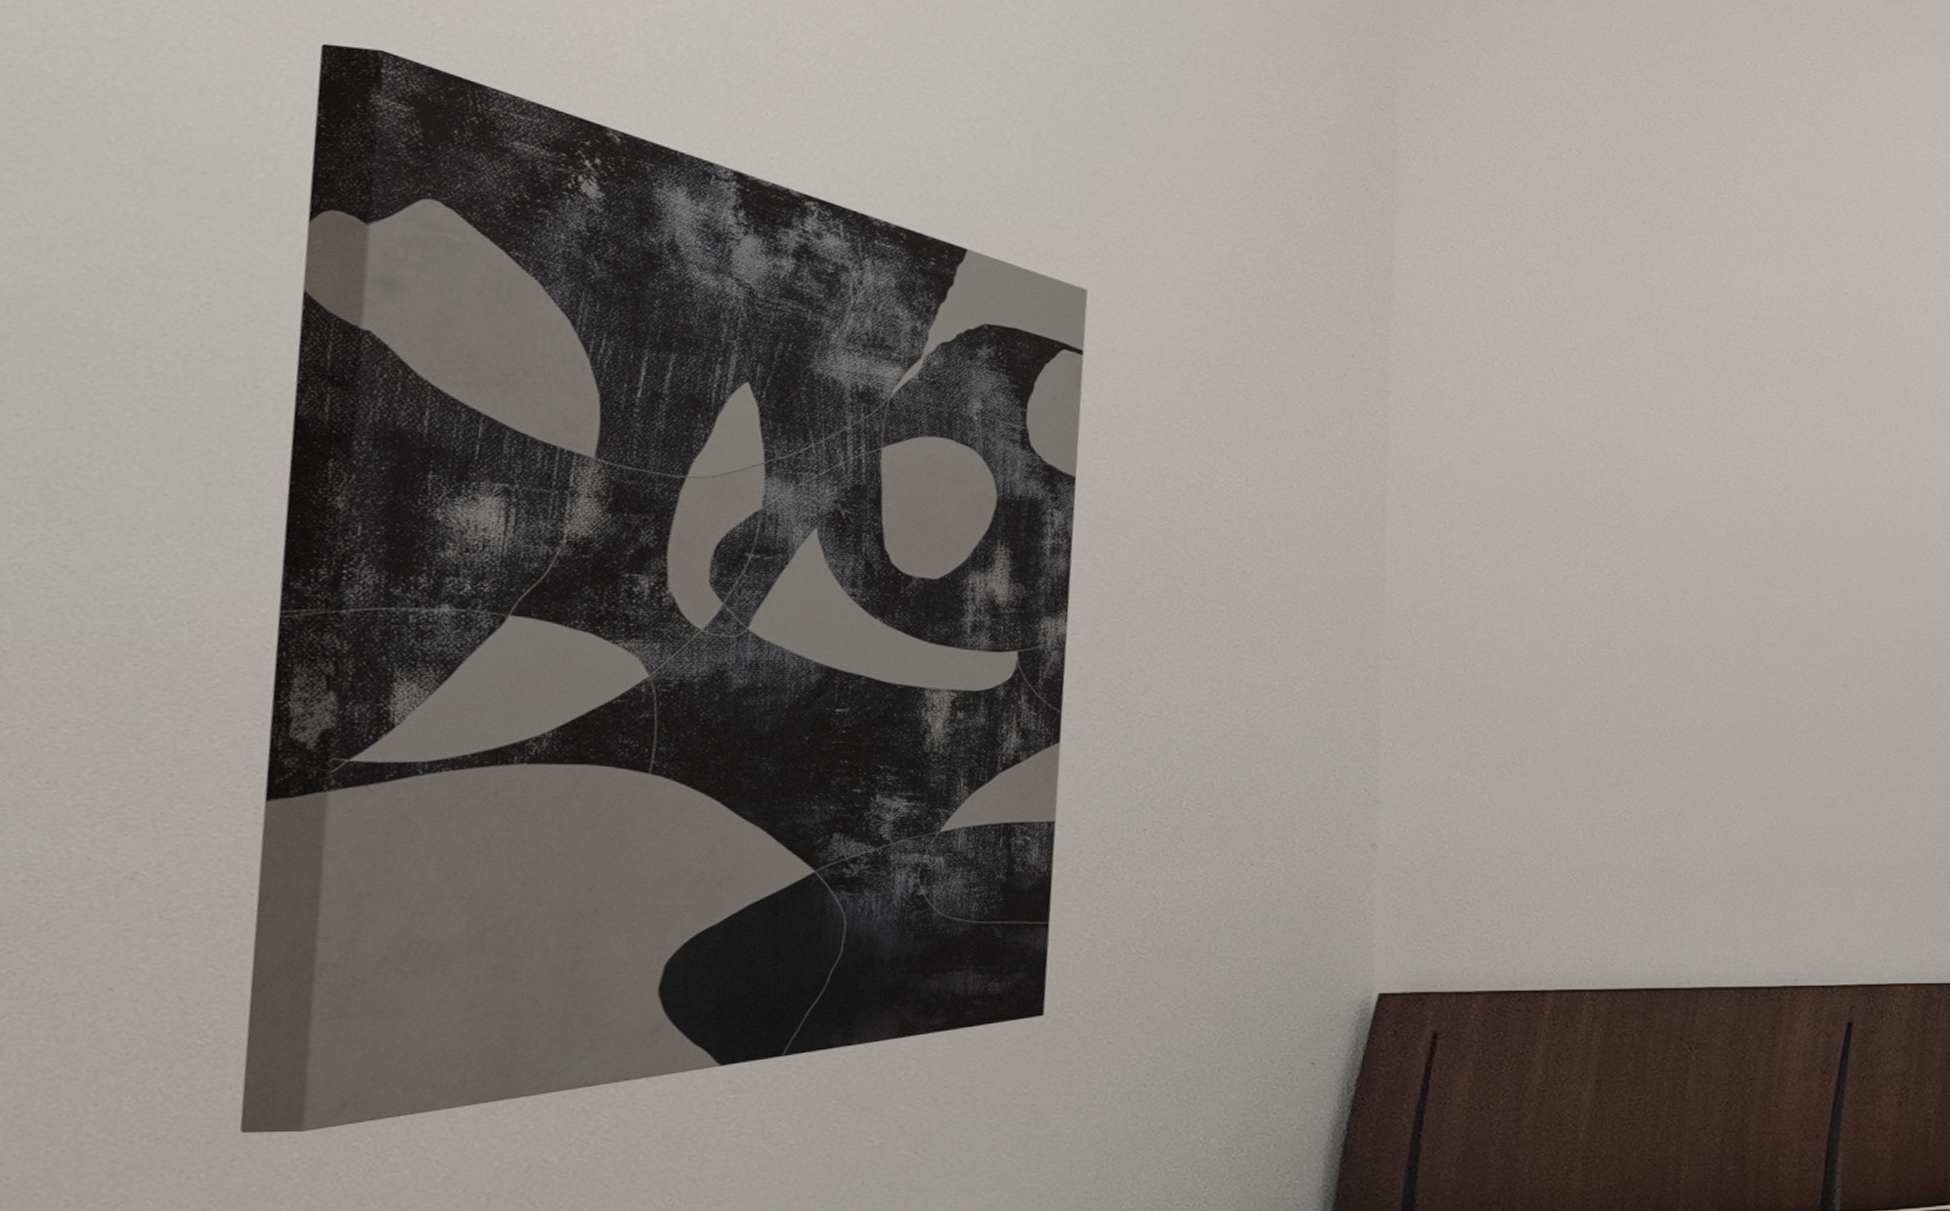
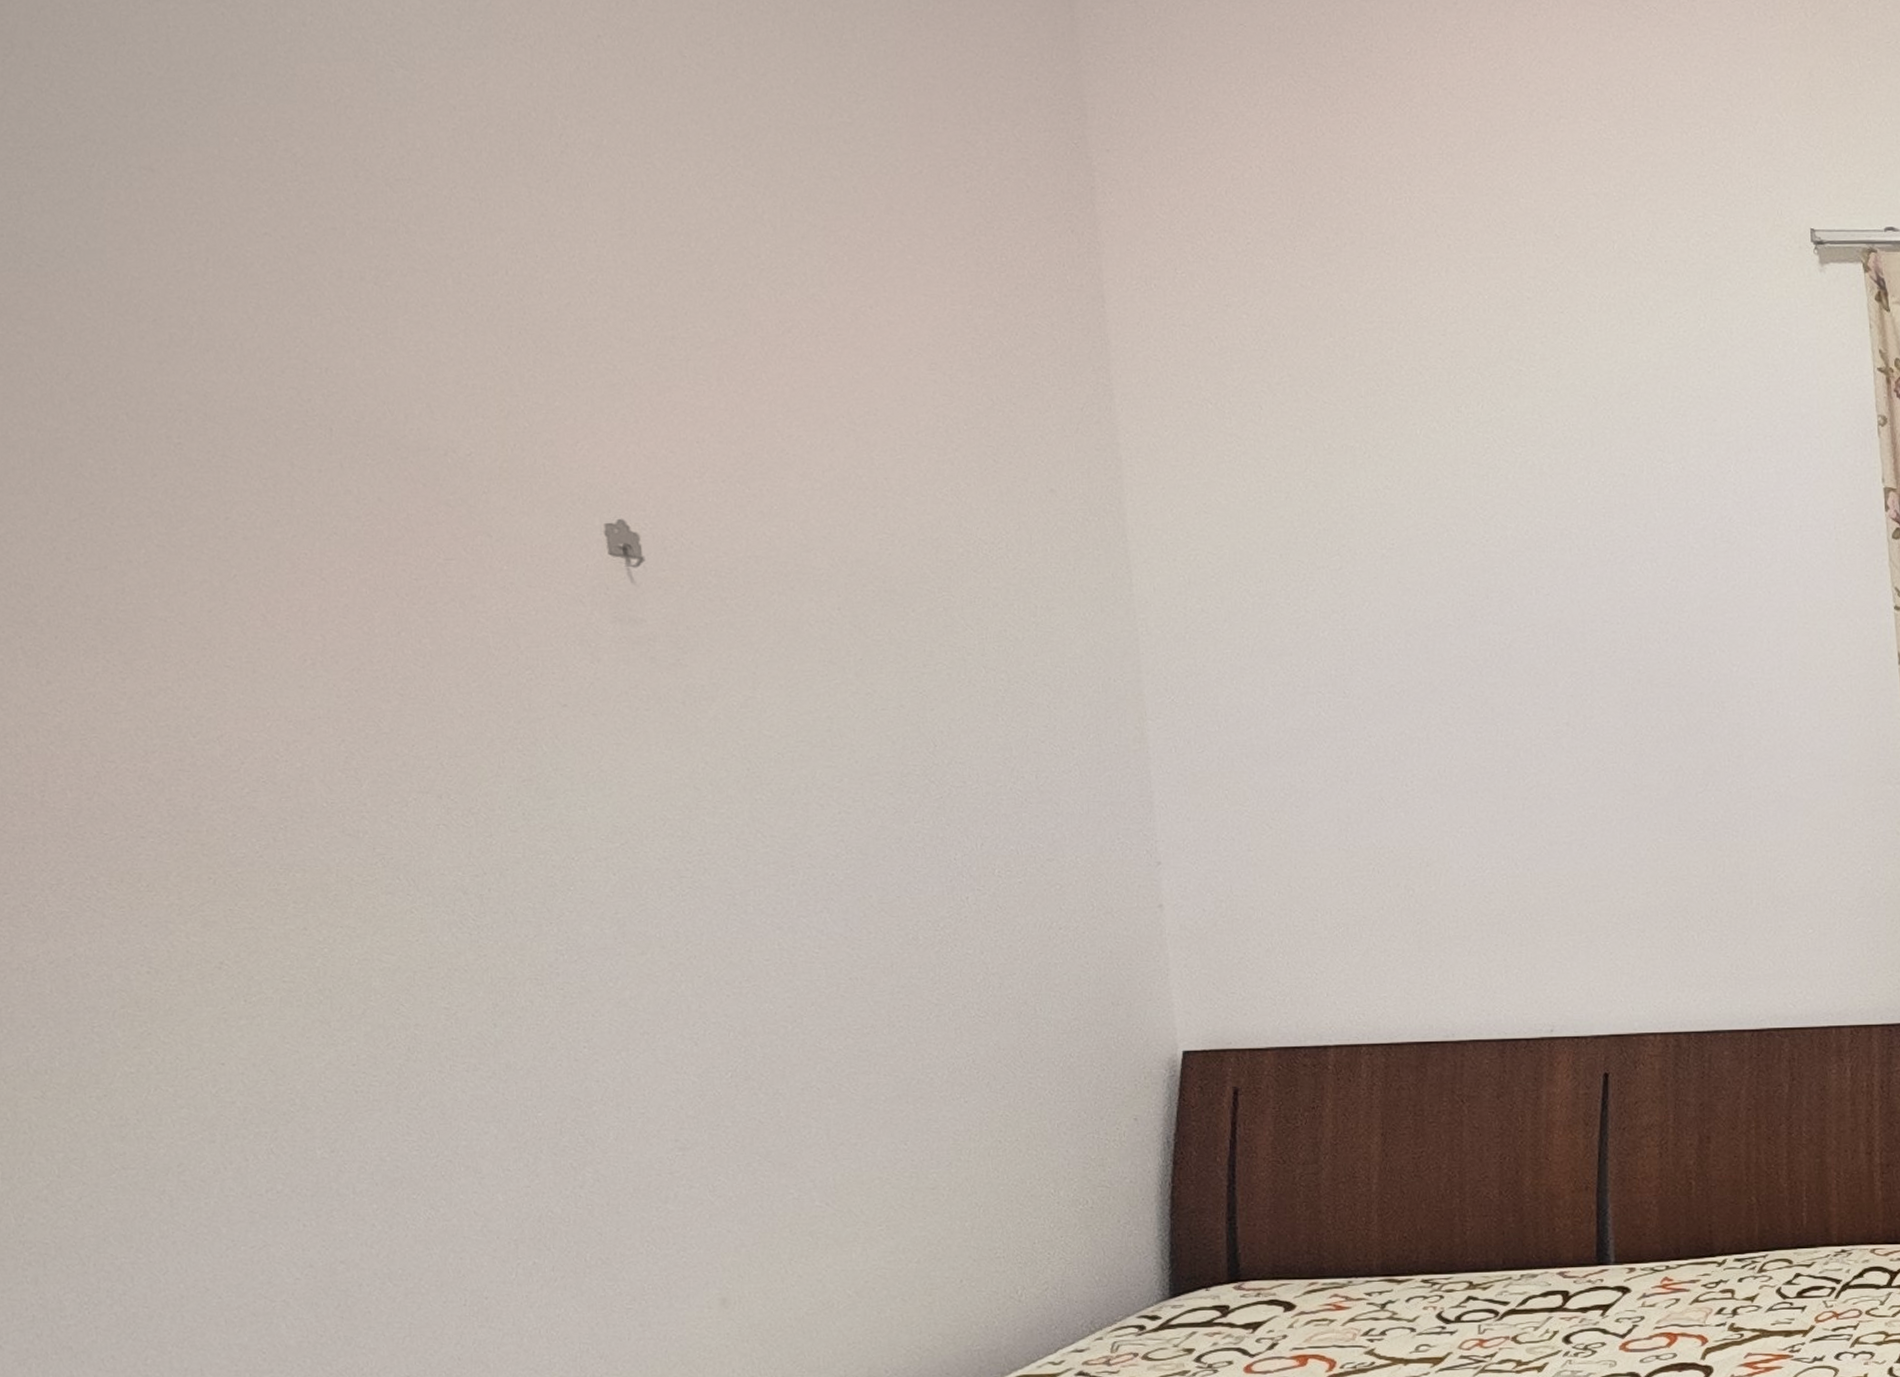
wall art: present [239,43,1088,1134] -> none [216,184,910,1188]

